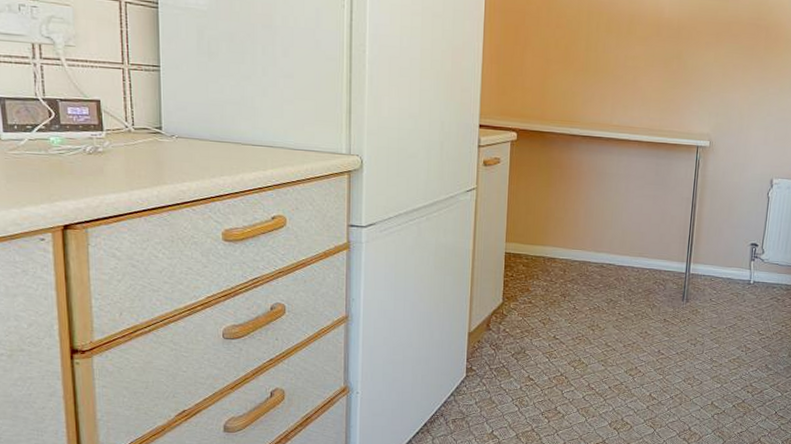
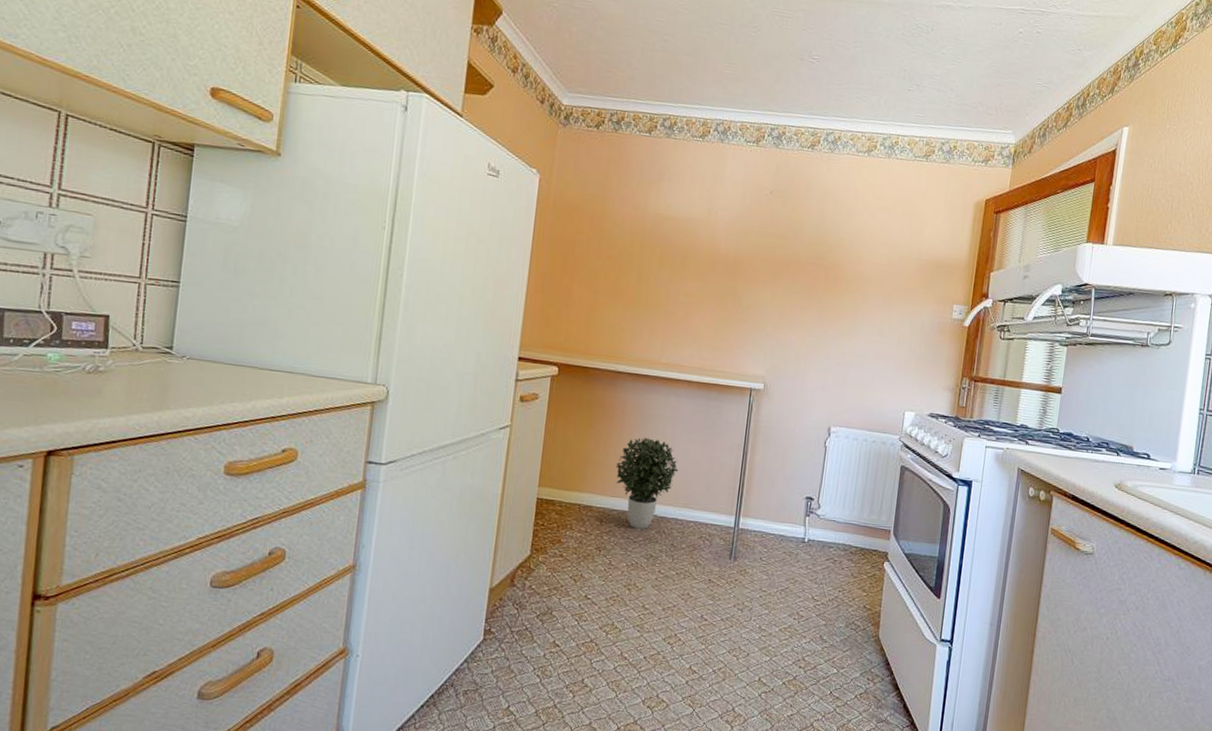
potted plant: none [575,195,633,277] -> present [616,438,679,529]

